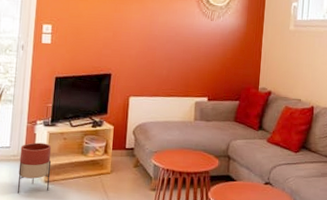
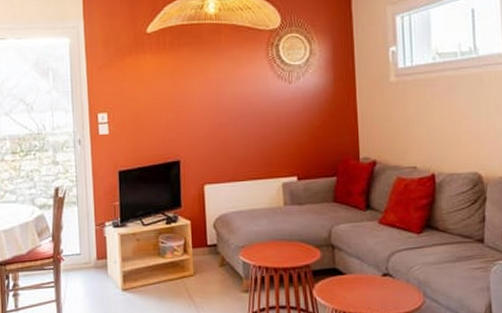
planter: present [18,142,52,194] -> none [91,246,128,305]

